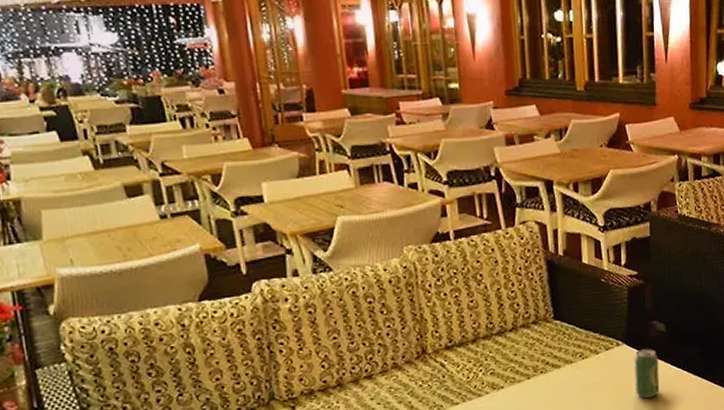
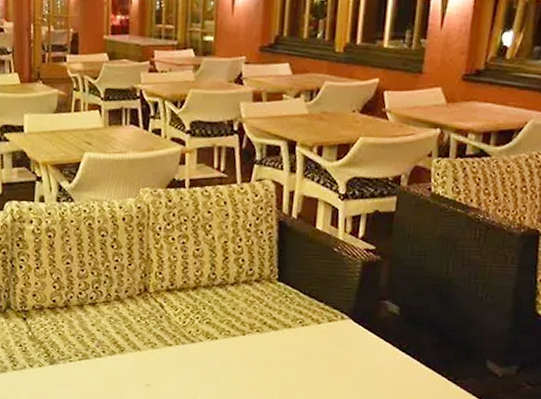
beverage can: present [634,348,660,399] -> none [355,327,386,380]

